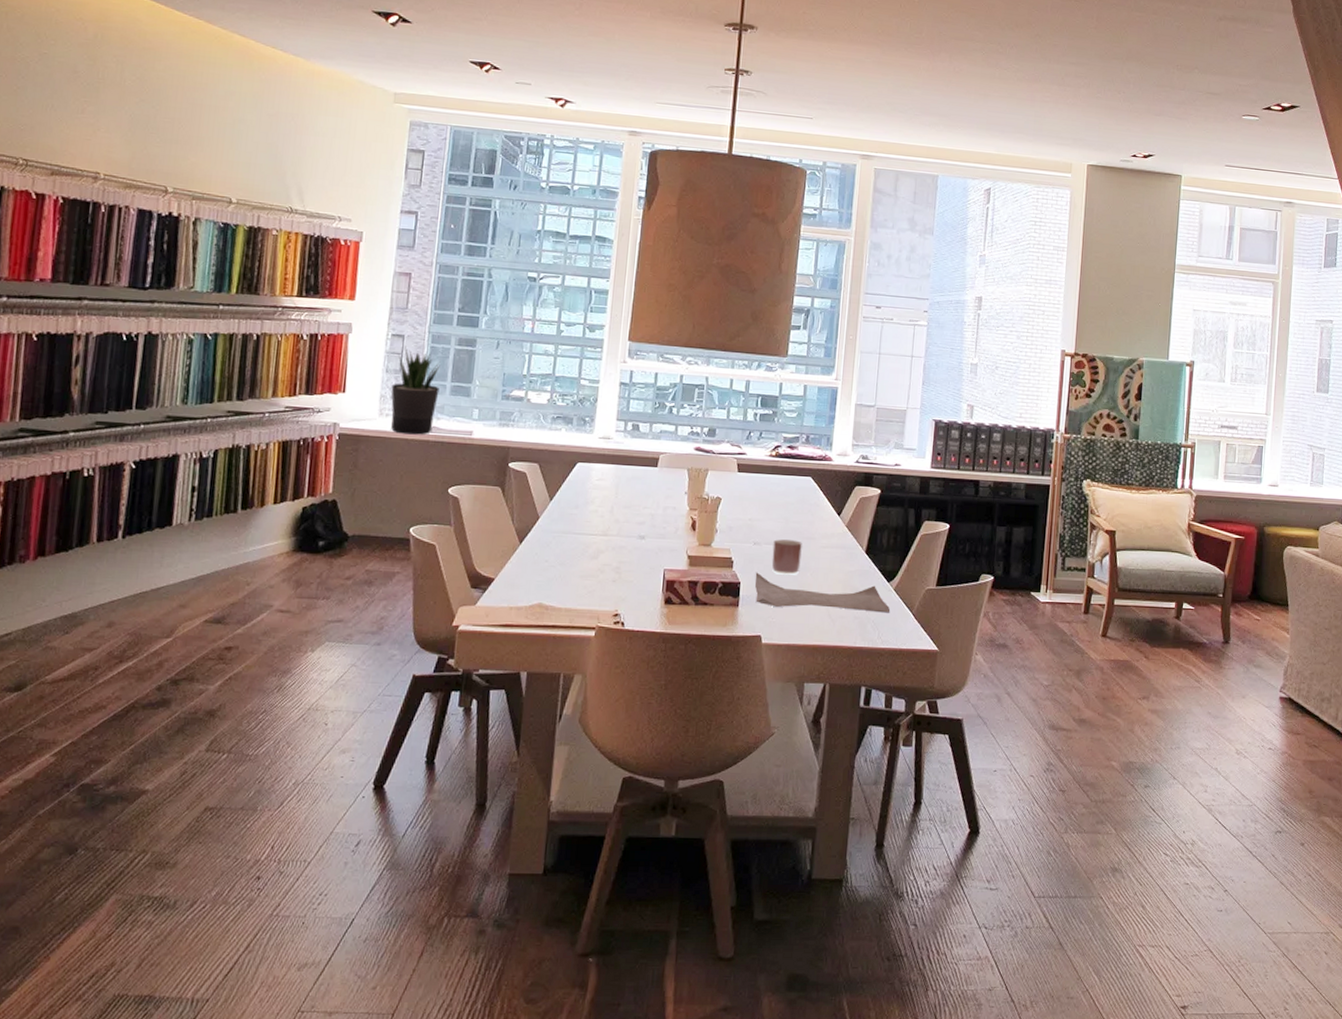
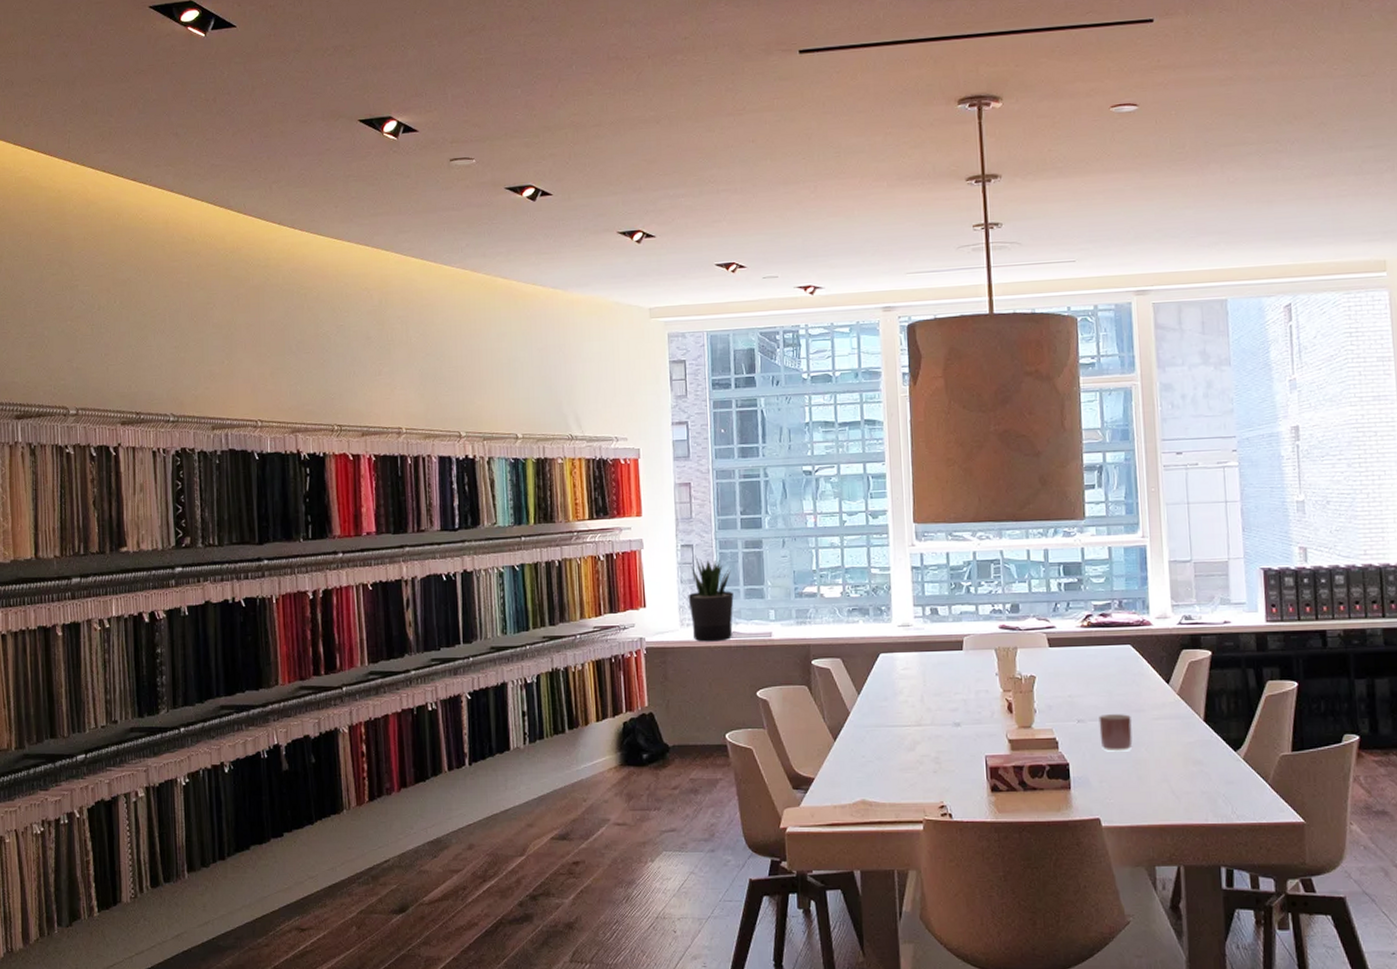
fabric swatch: present [754,572,890,613] -> none [1084,751,1241,788]

